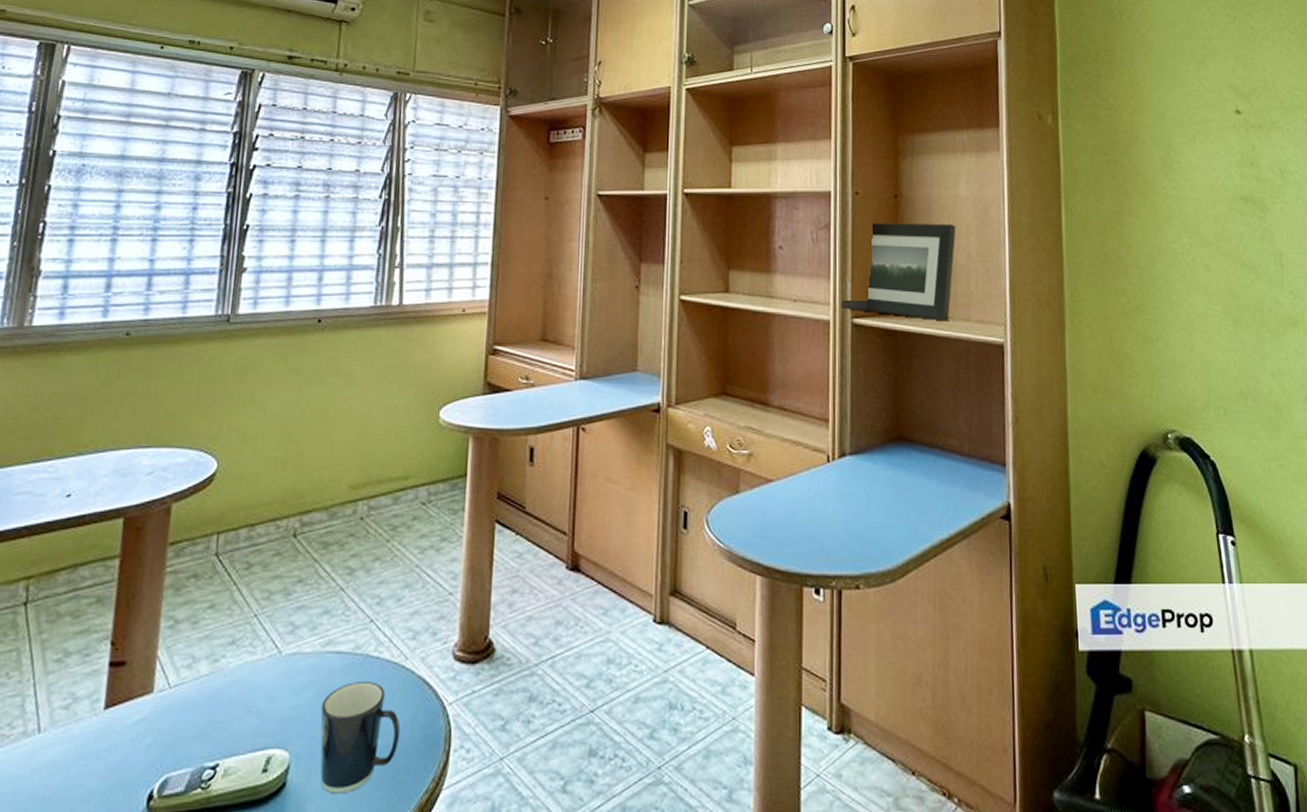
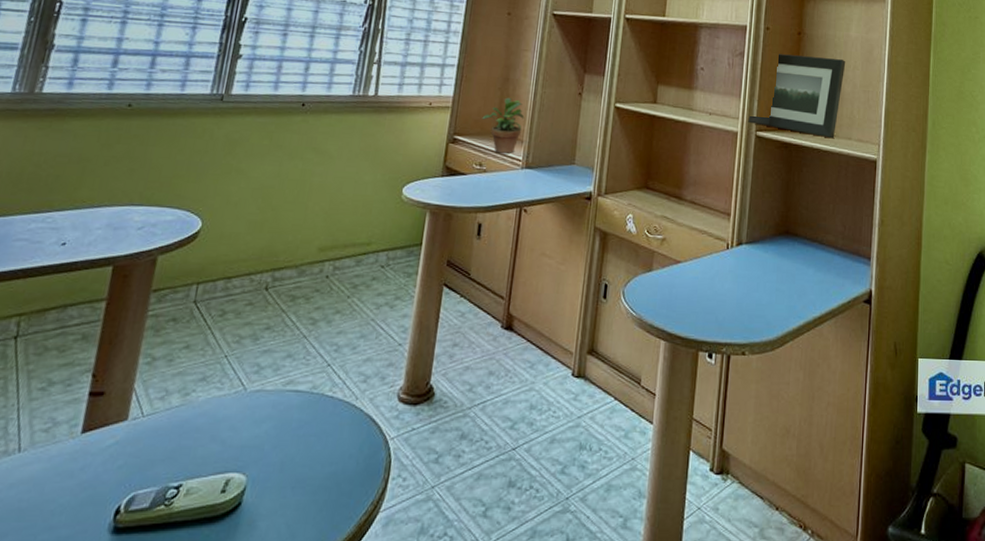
mug: present [320,682,401,794] -> none [272,417,347,513]
potted plant: none [524,297,574,364] -> present [482,97,525,154]

